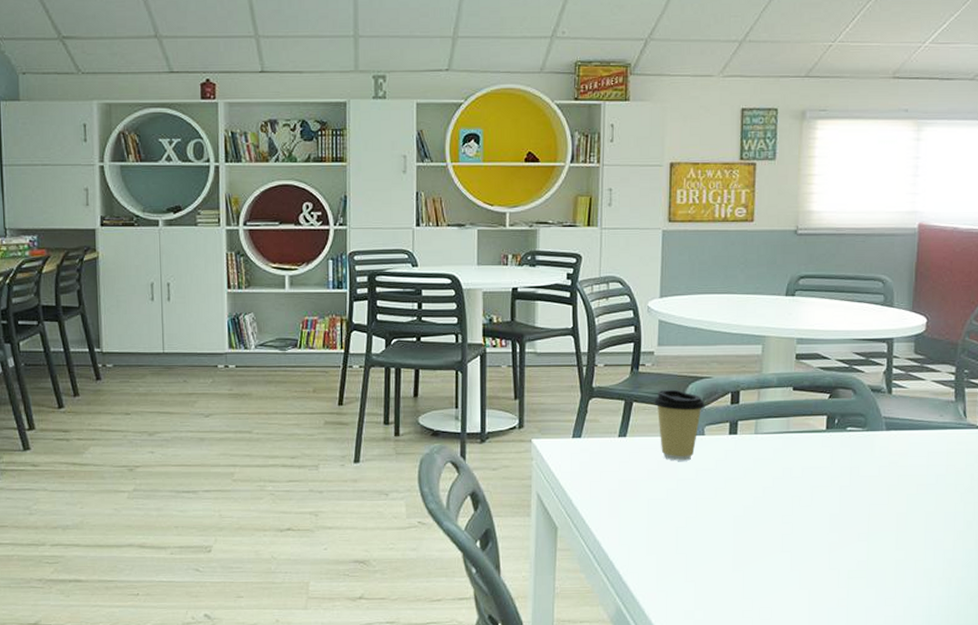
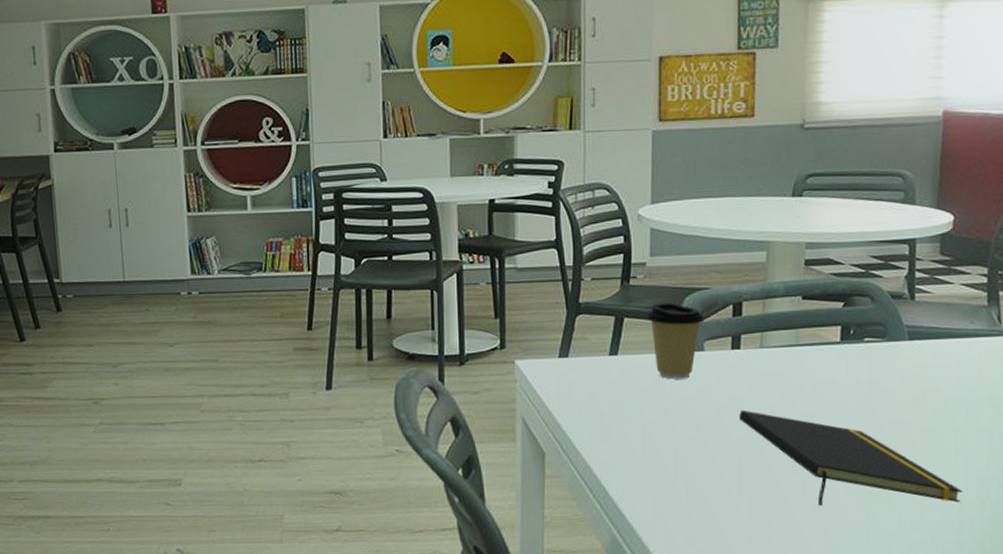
notepad: none [735,491,932,581] -> present [739,410,963,505]

